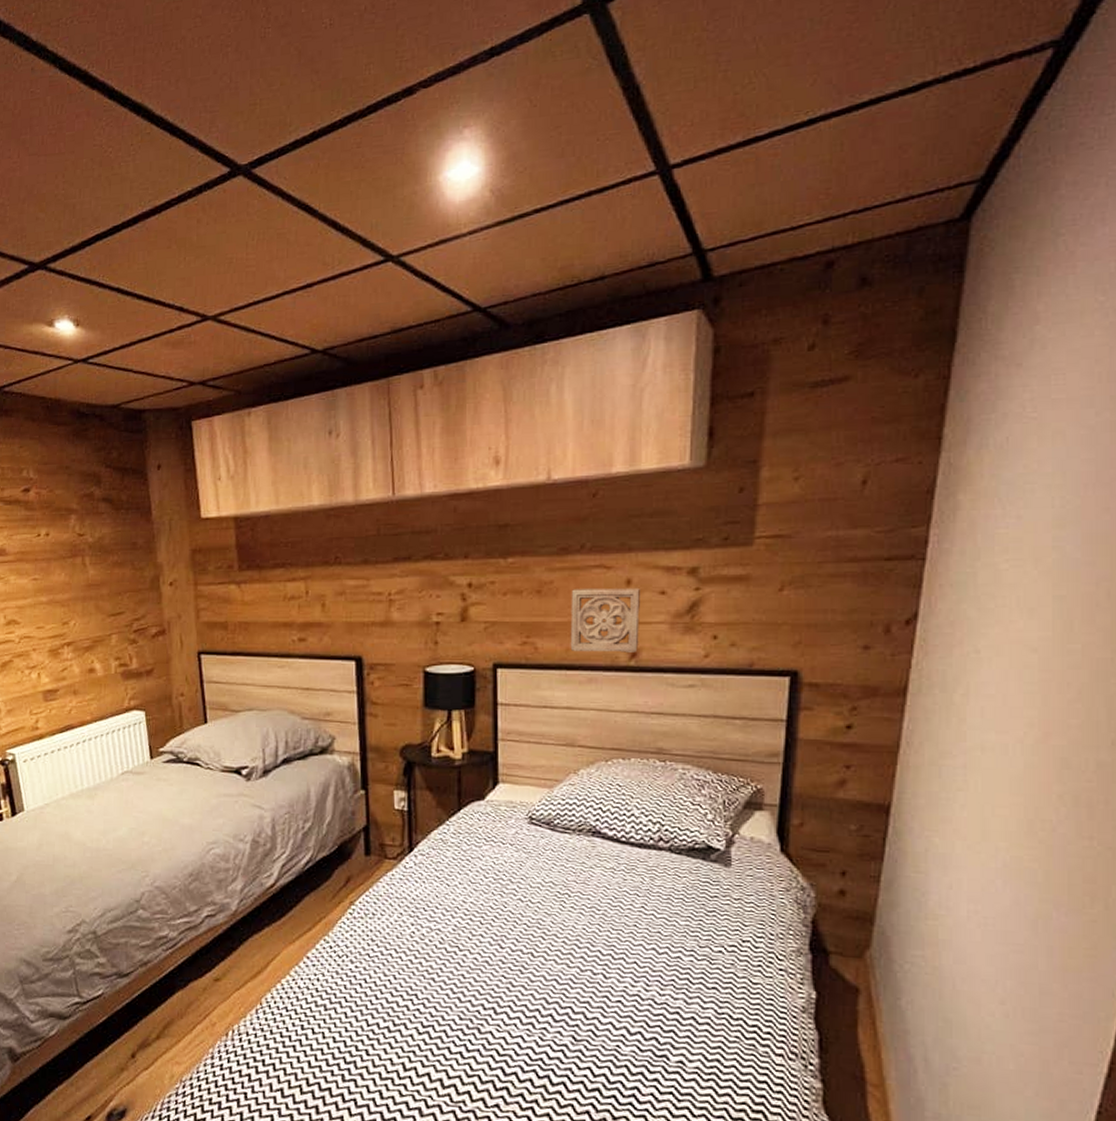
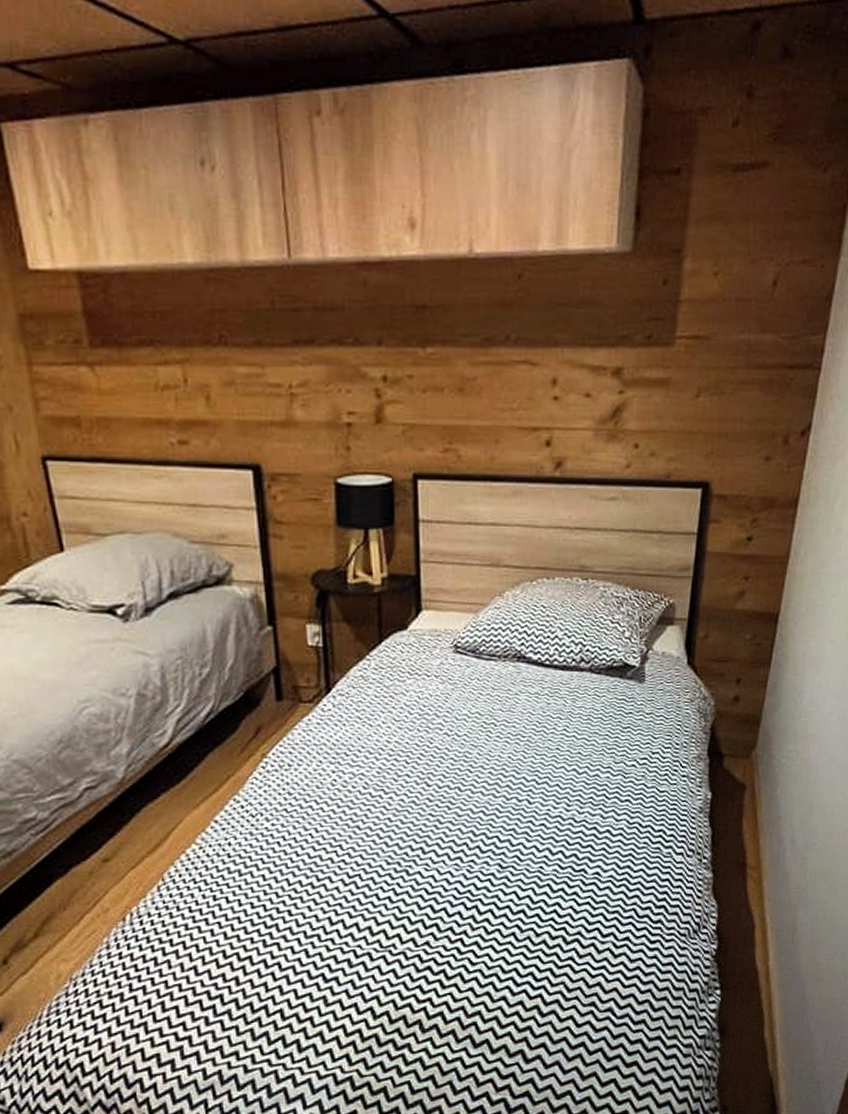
wall ornament: present [570,587,640,653] -> none [495,387,566,462]

